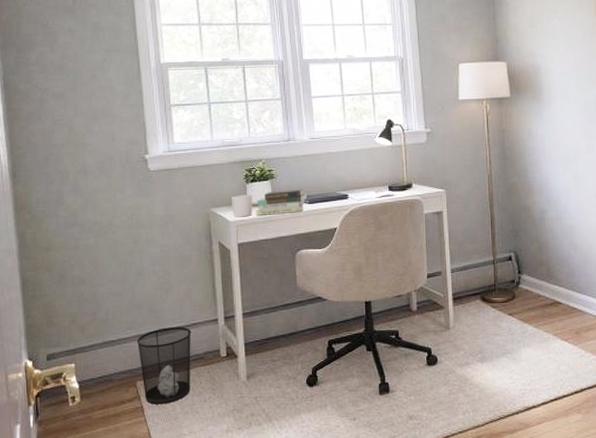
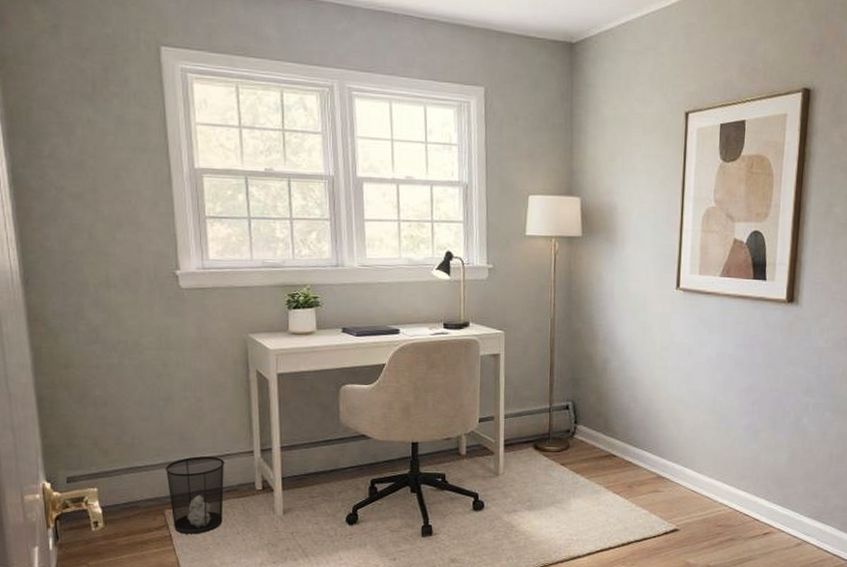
mug: present [230,194,253,217] -> none [271,321,295,346]
books: present [255,188,307,216] -> none [297,319,355,346]

